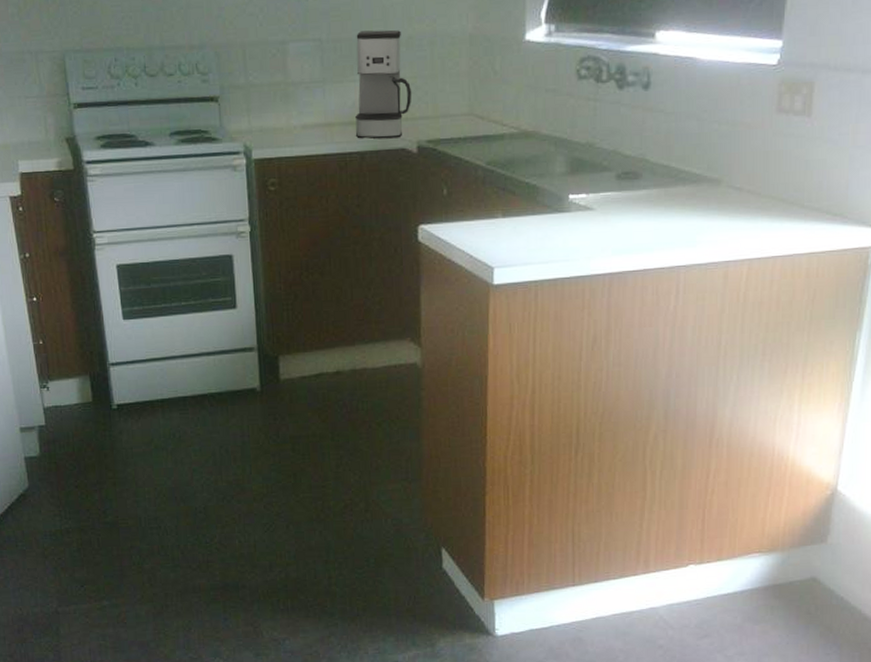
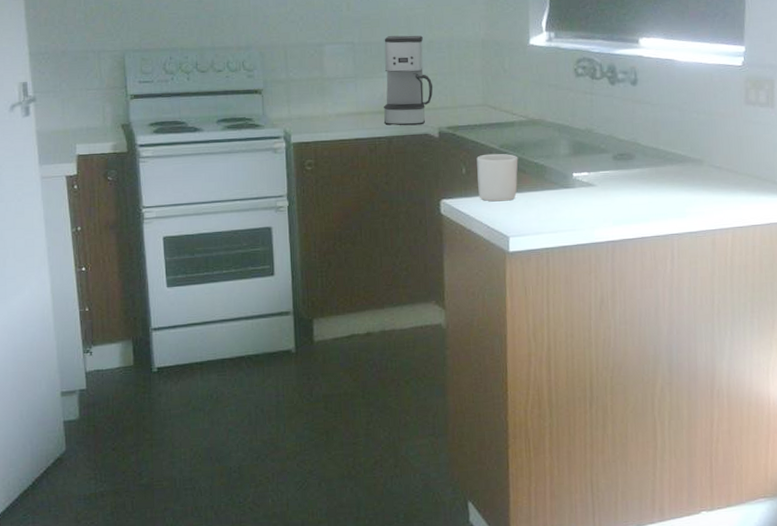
mug: none [459,171,507,228] -> present [476,153,519,202]

